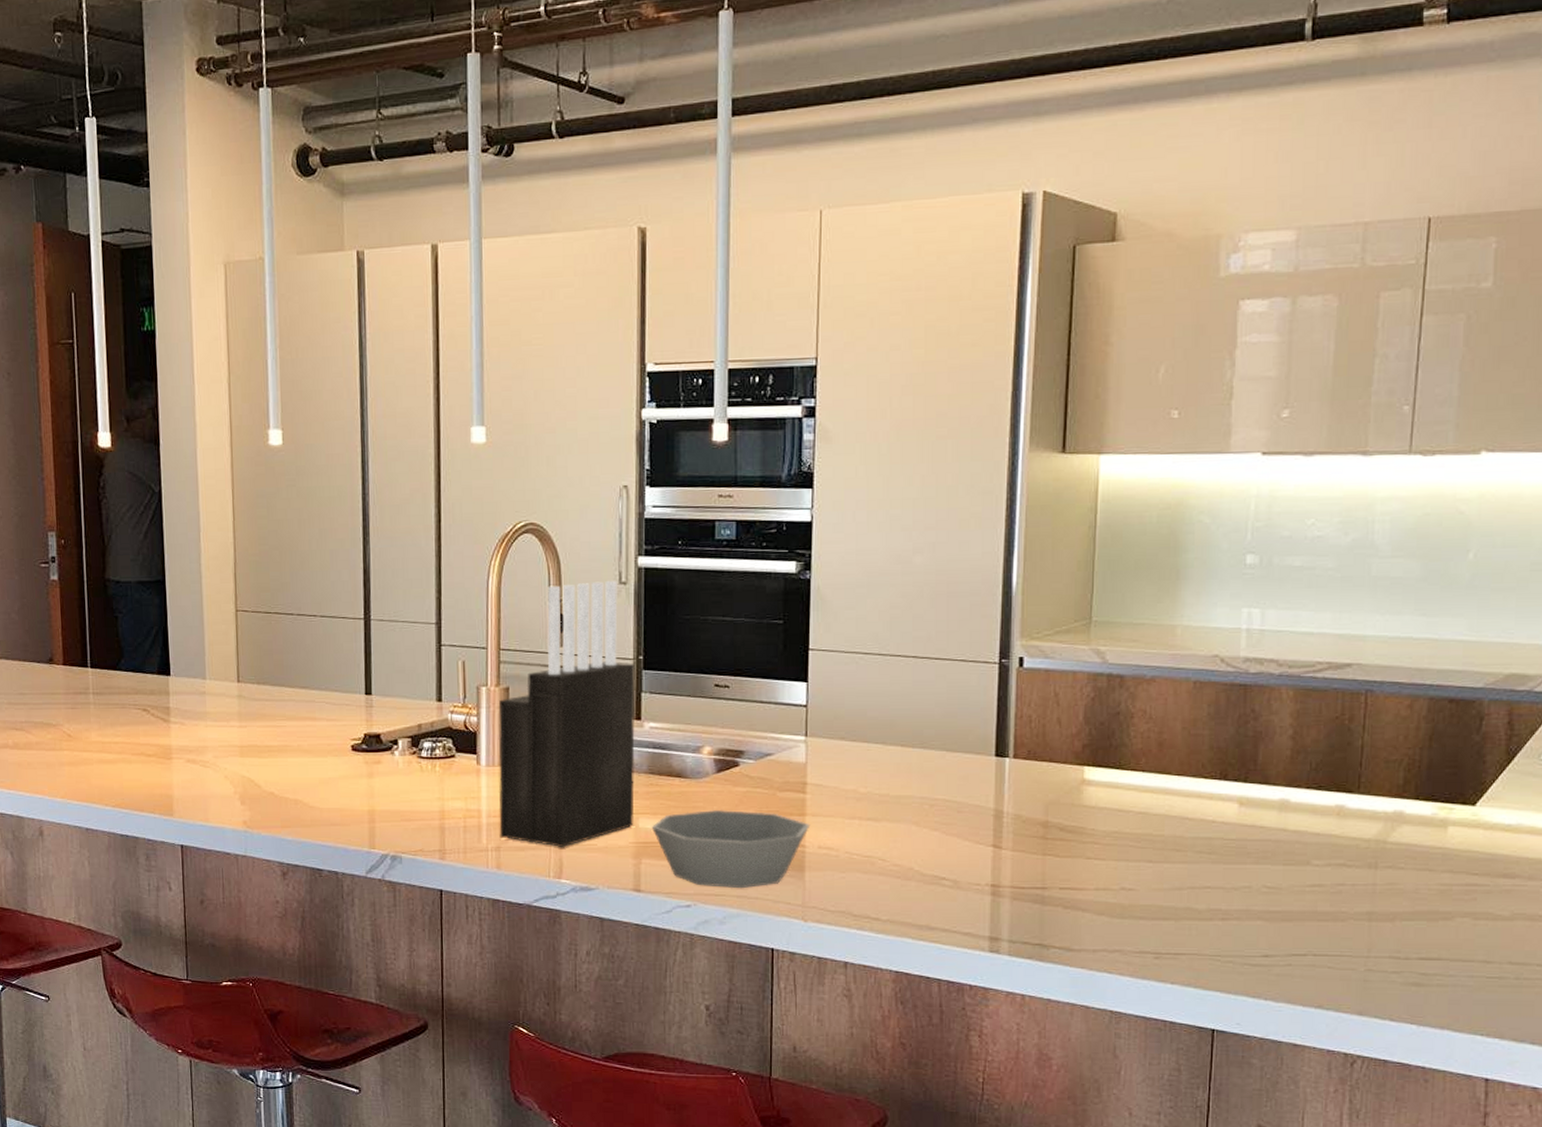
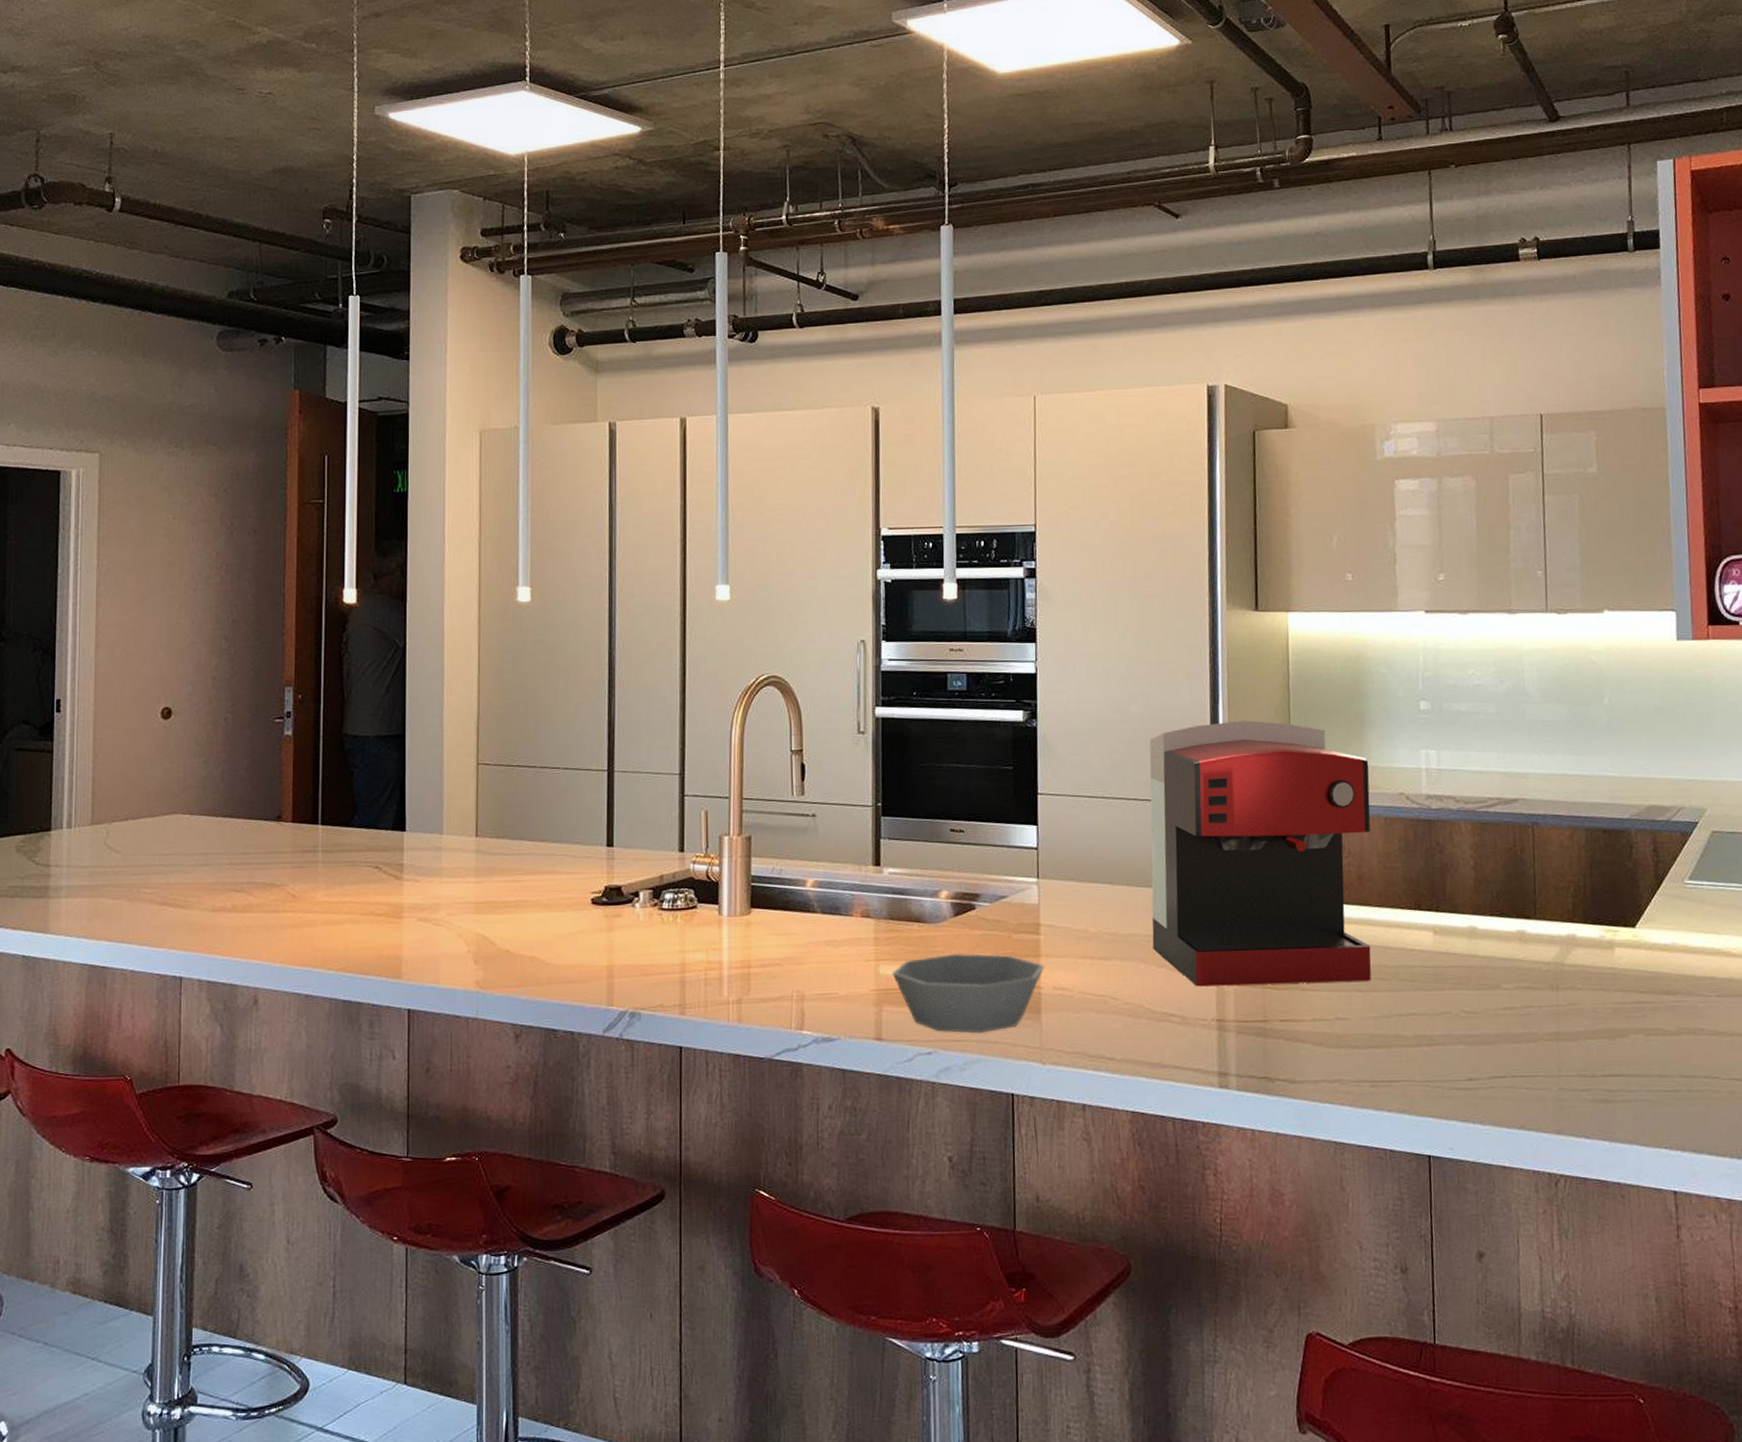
knife block: present [498,580,636,848] -> none [740,730,876,998]
coffee maker: none [926,574,1181,851] -> present [1149,720,1371,987]

